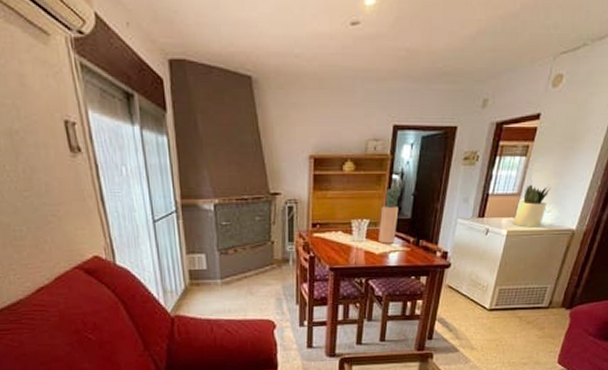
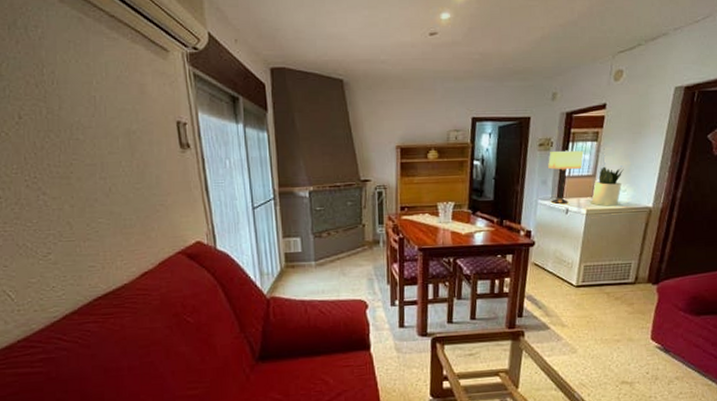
vase: present [379,180,402,244] -> none [463,166,483,225]
table lamp: none [471,165,511,225] -> present [548,150,584,205]

